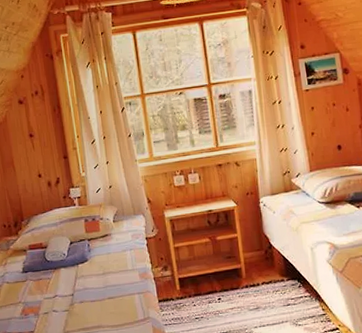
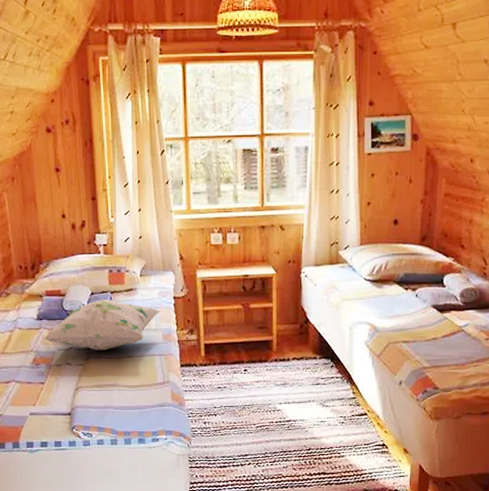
decorative pillow: none [30,247,135,296] -> present [44,300,161,350]

